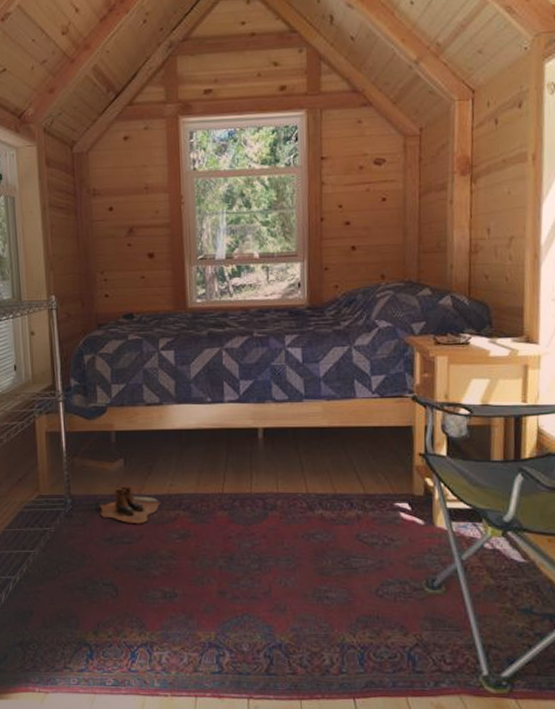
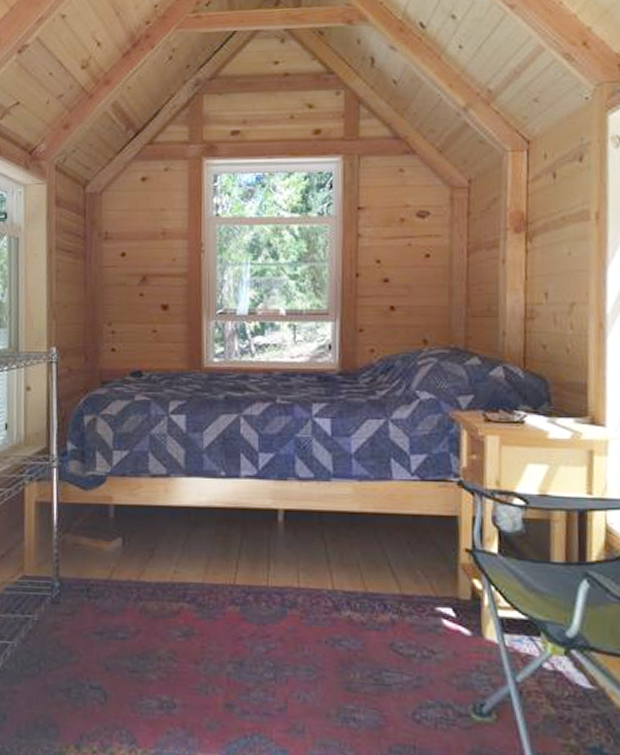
boots: present [100,486,162,524] -> none [91,569,163,617]

